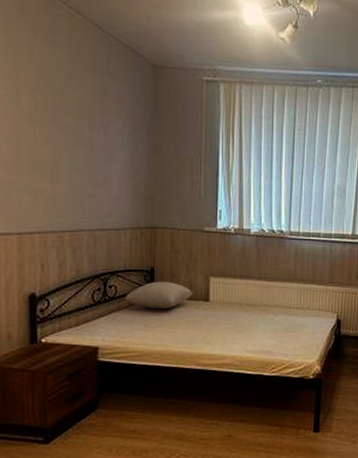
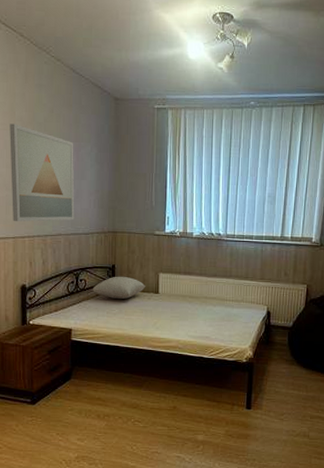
wall art: none [12,88,101,214] -> present [9,123,75,222]

